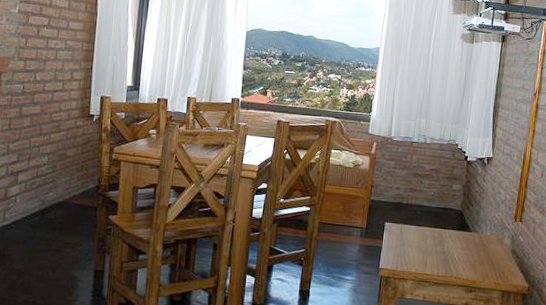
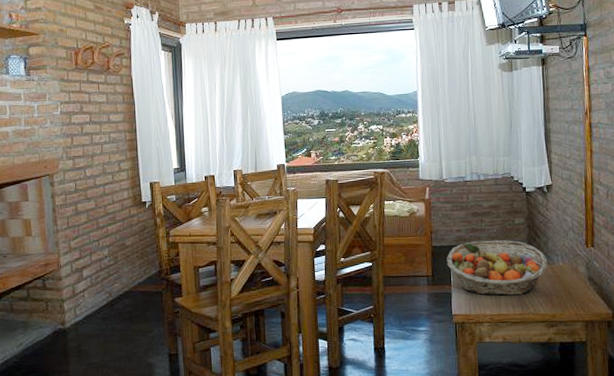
fruit basket: none [382,200,477,258] -> present [446,240,548,296]

